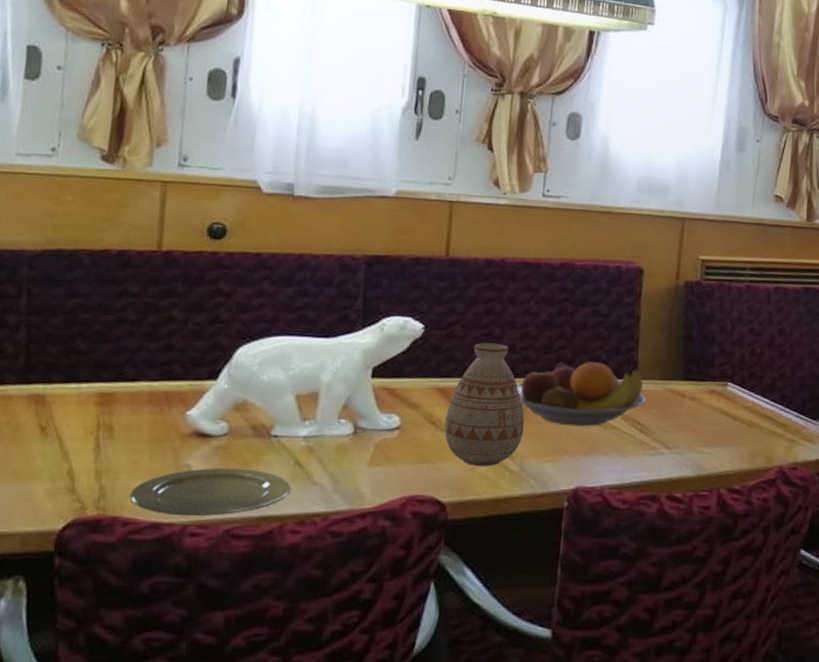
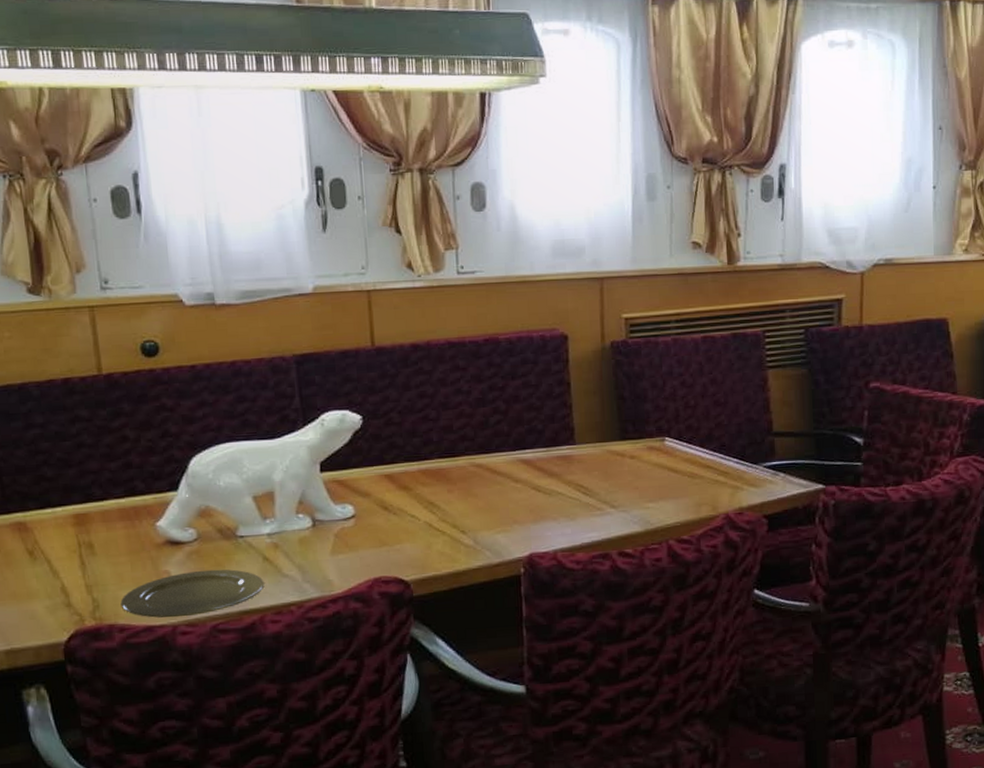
vase: present [444,343,525,466] -> none [396,425,473,544]
fruit bowl: present [517,362,646,427] -> none [459,432,586,497]

